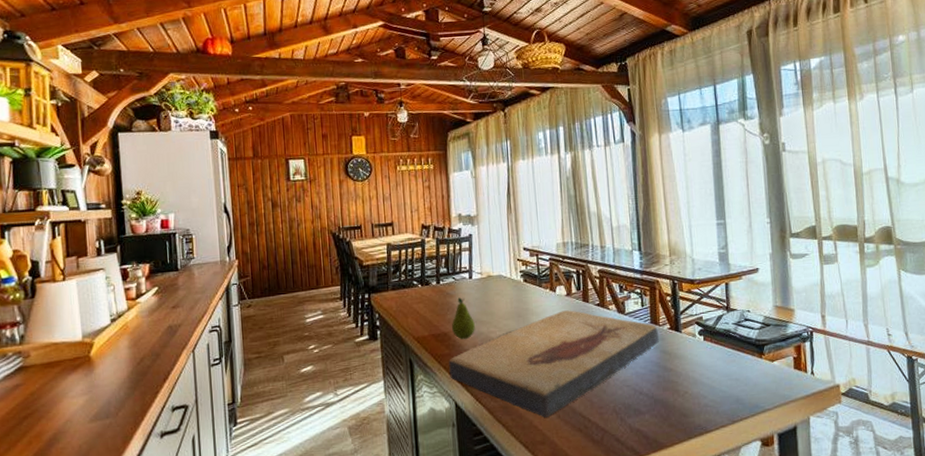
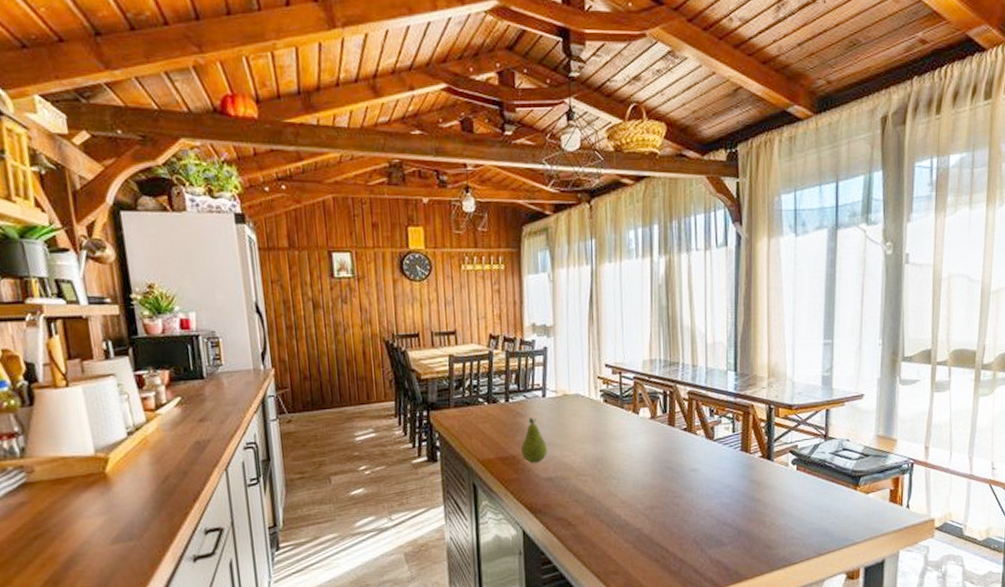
fish fossil: present [449,310,660,417] -> none [517,434,749,547]

